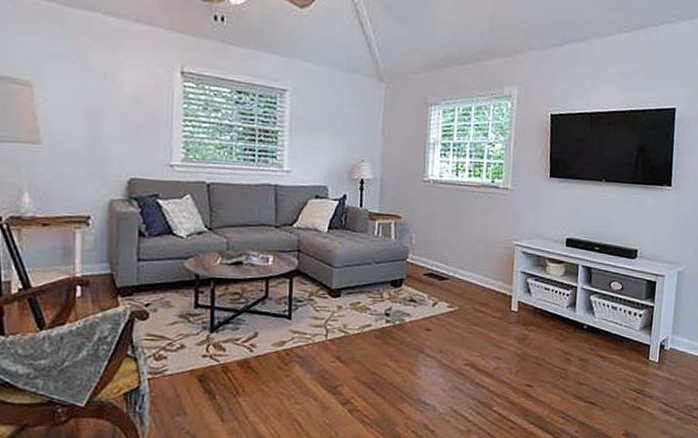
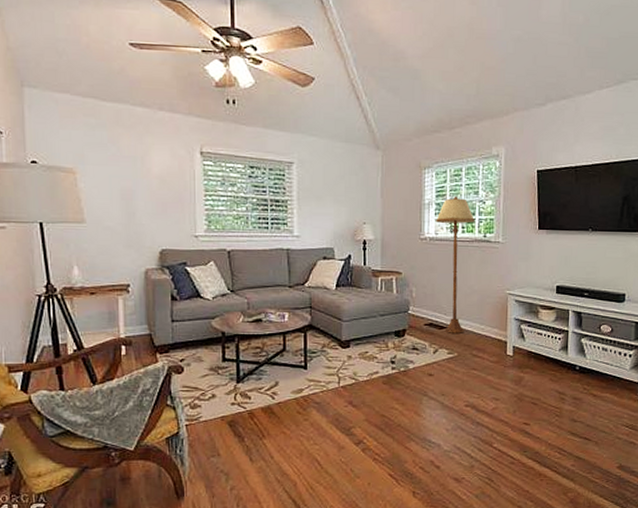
floor lamp: none [441,137,484,286] -> present [436,197,476,333]

